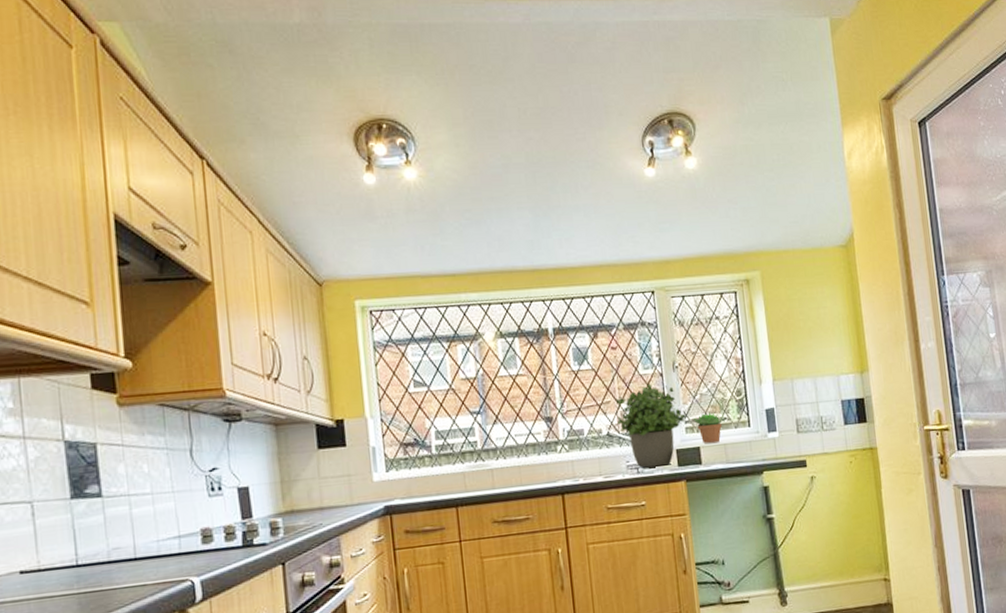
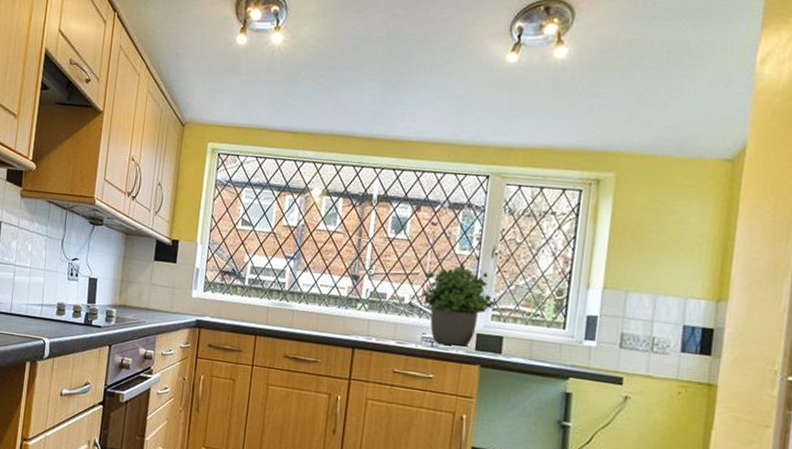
succulent plant: present [692,412,723,444] -> none [502,305,535,338]

